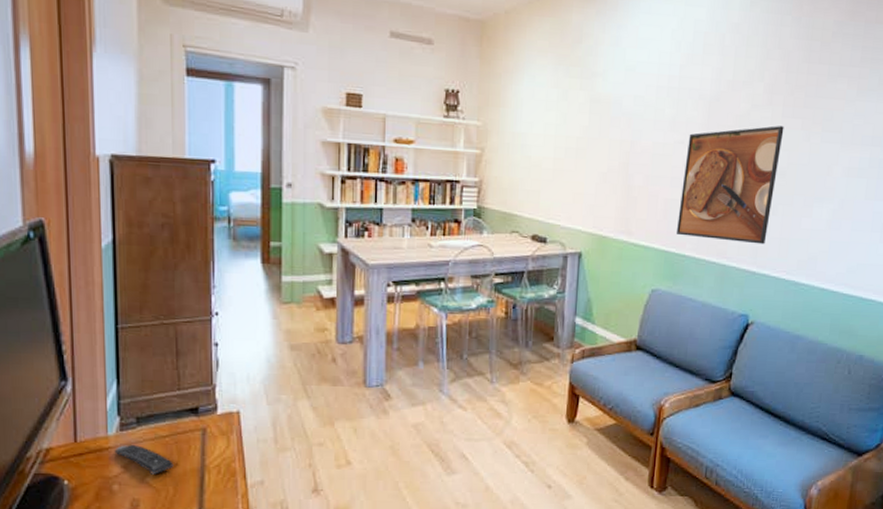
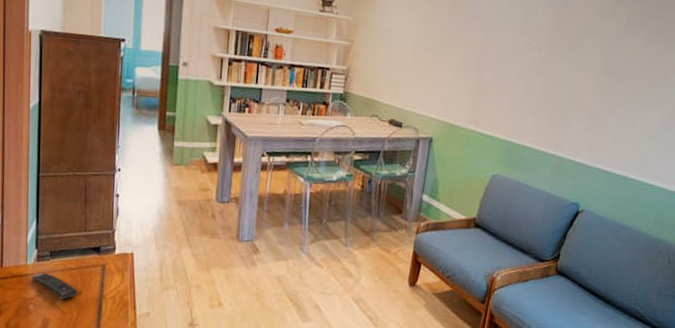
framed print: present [677,125,784,245] -> none [519,33,627,141]

